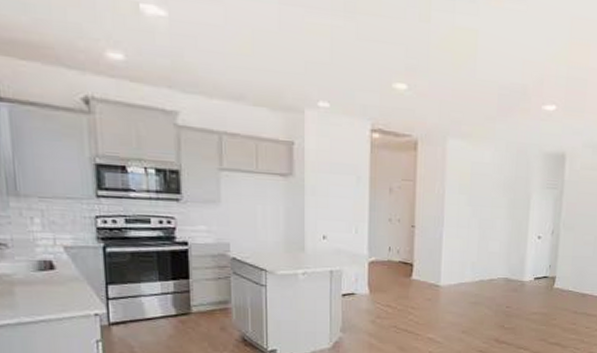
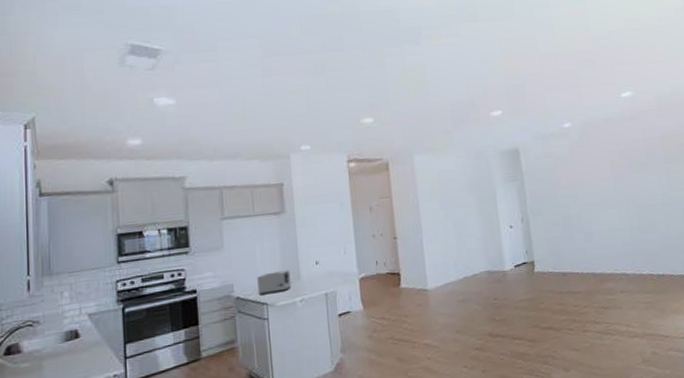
toaster: none [257,238,294,262] -> present [257,270,291,296]

